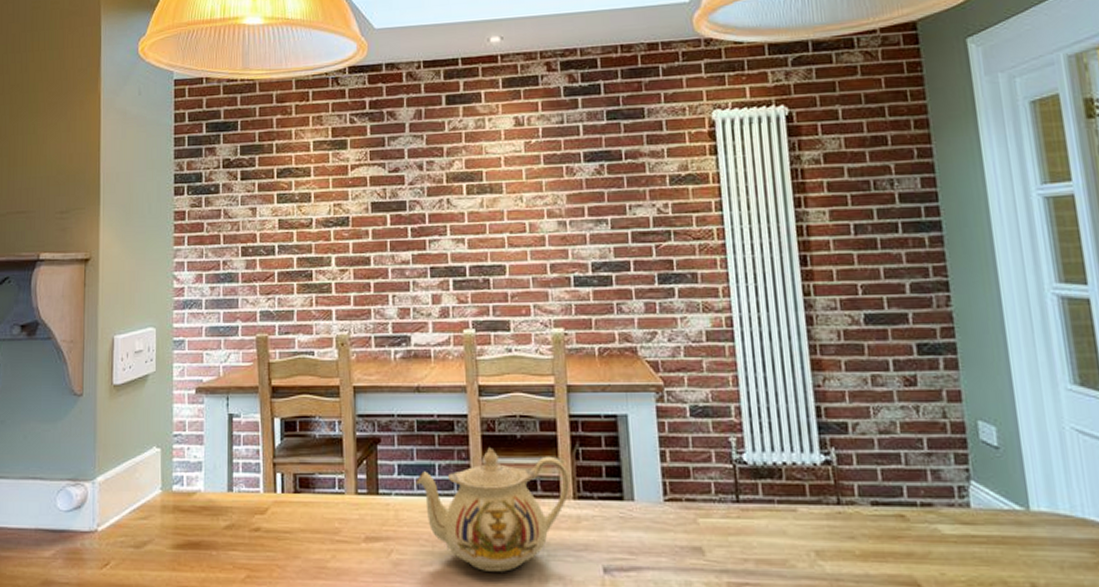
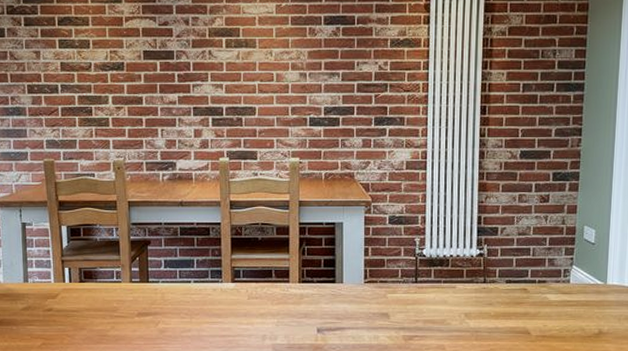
teapot: present [416,448,571,572] -> none [178,247,297,334]

